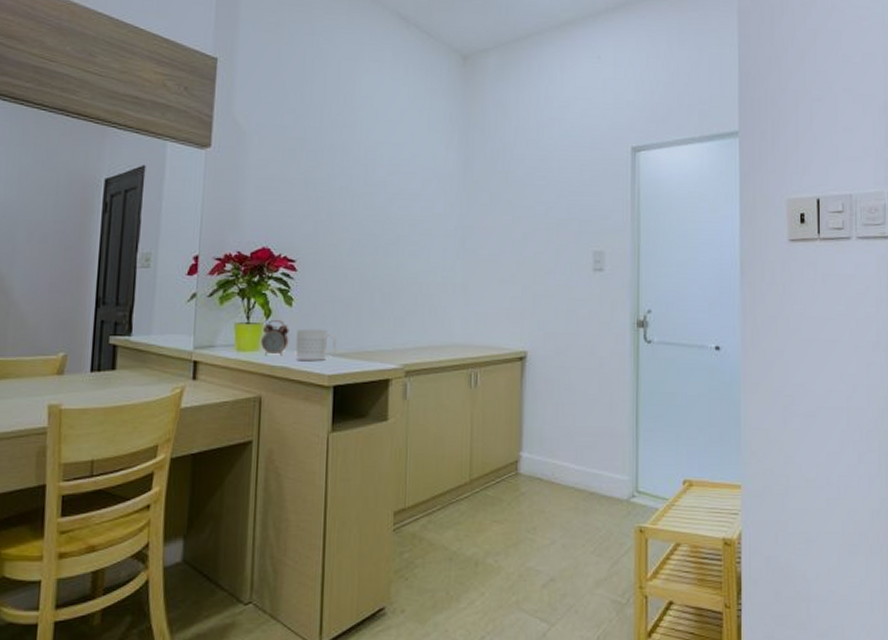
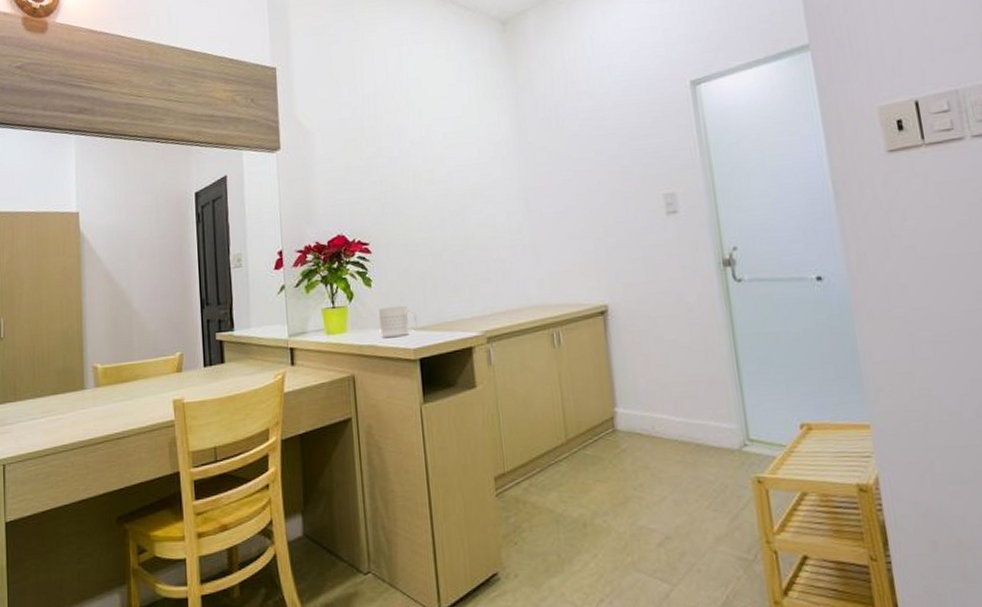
alarm clock: present [261,320,290,357] -> none [347,301,373,337]

